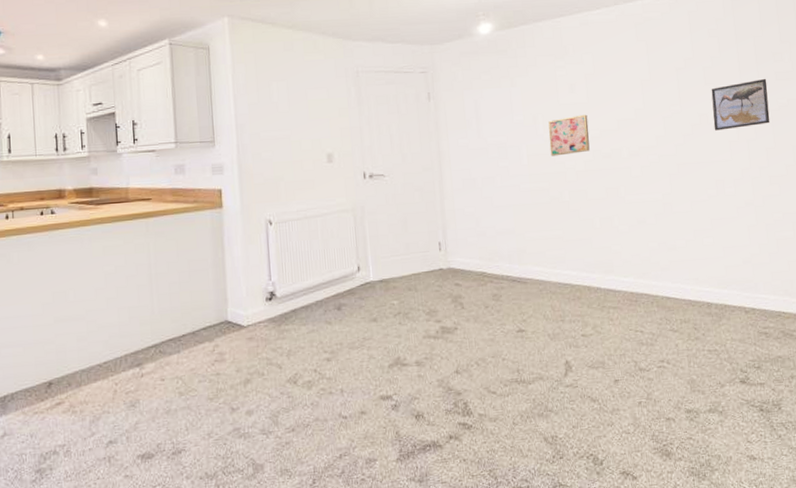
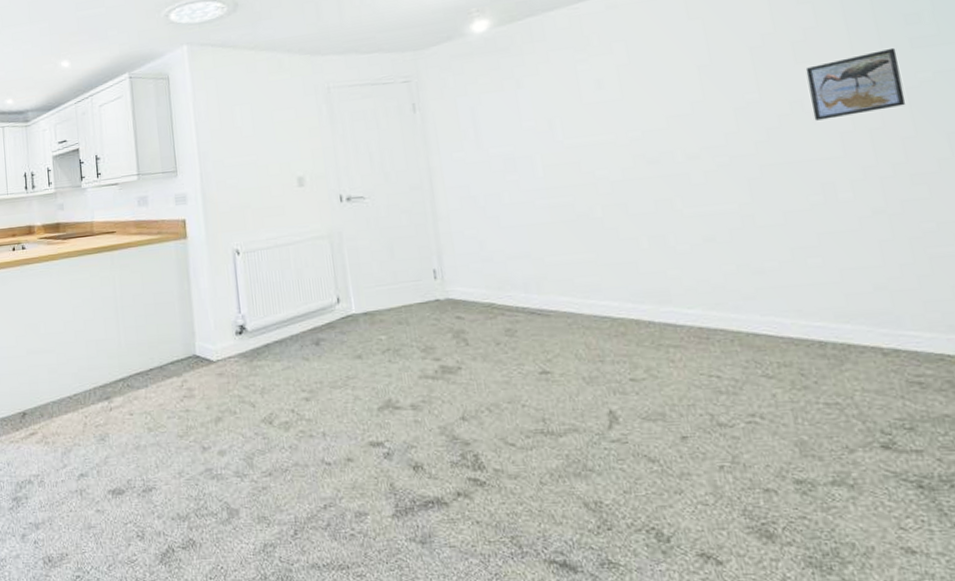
wall art: present [548,114,590,156] -> none [569,113,629,166]

